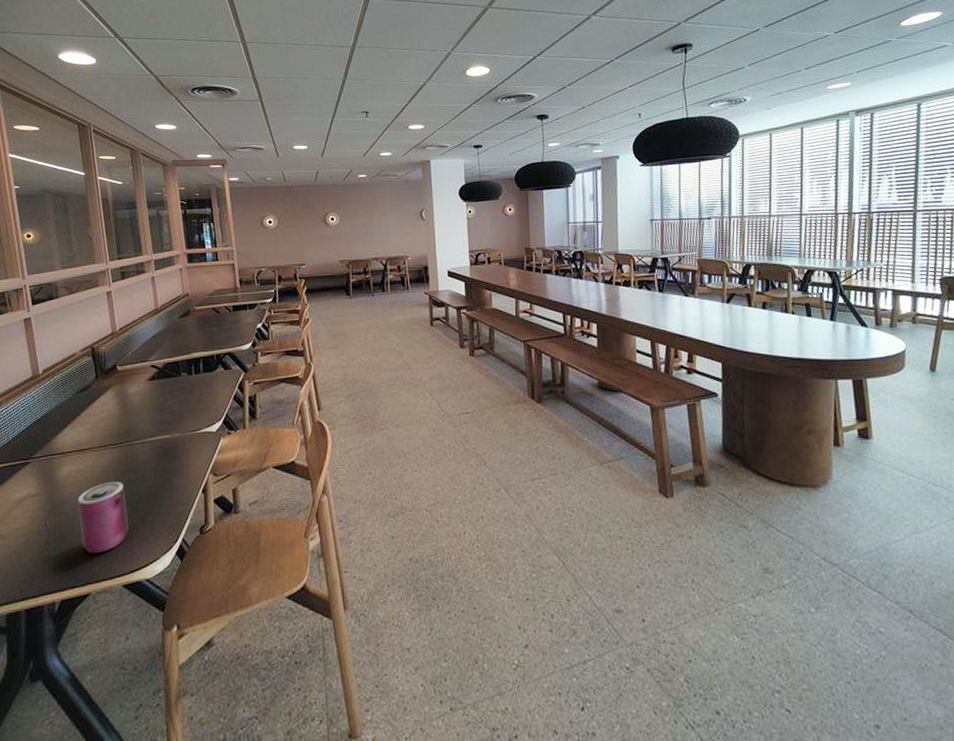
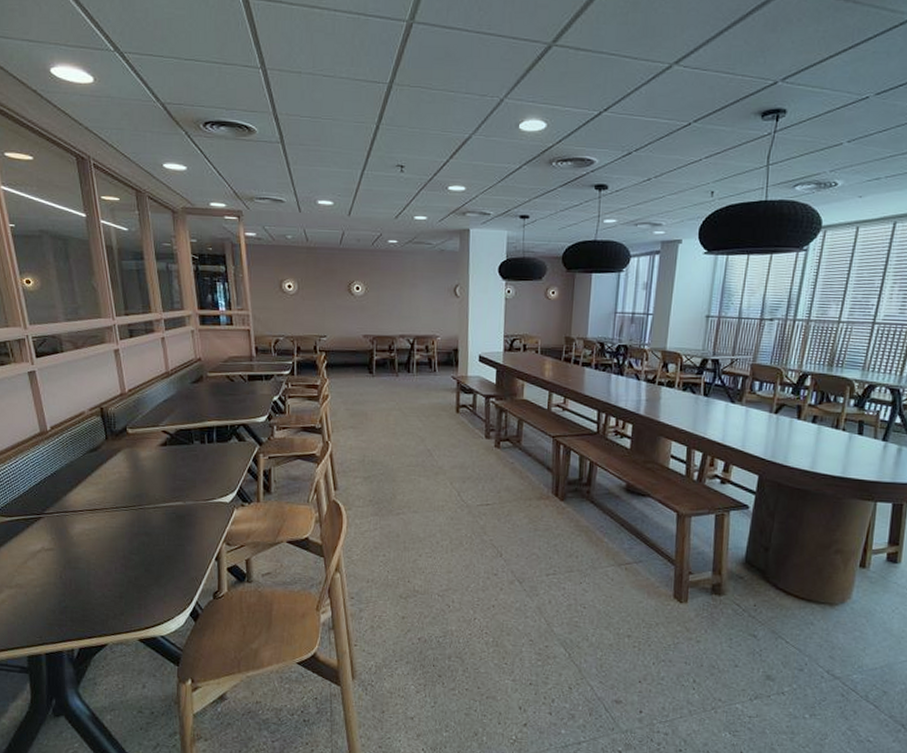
can: present [77,481,129,553] -> none [92,542,143,608]

